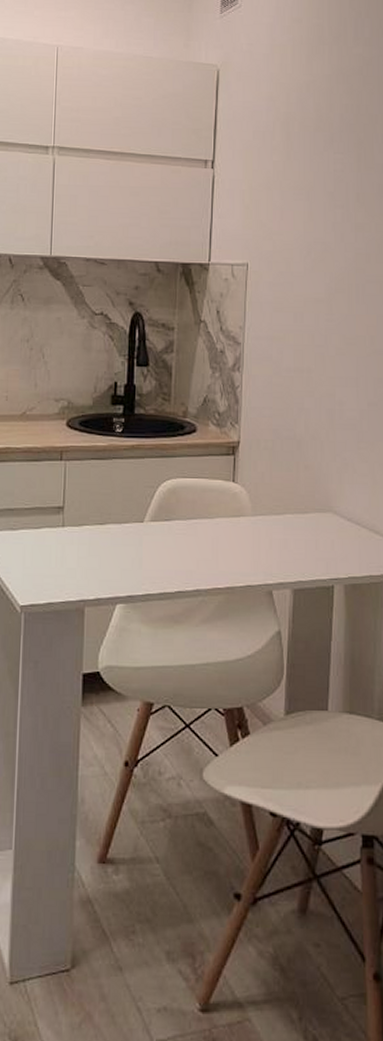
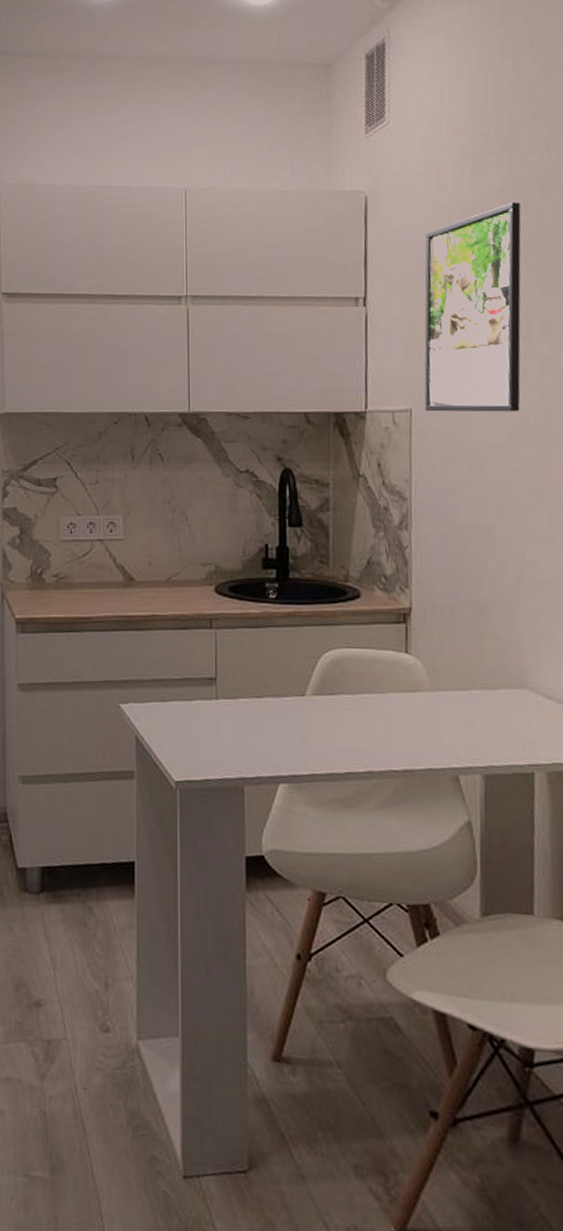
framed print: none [260,88,346,270] -> present [424,202,521,412]

